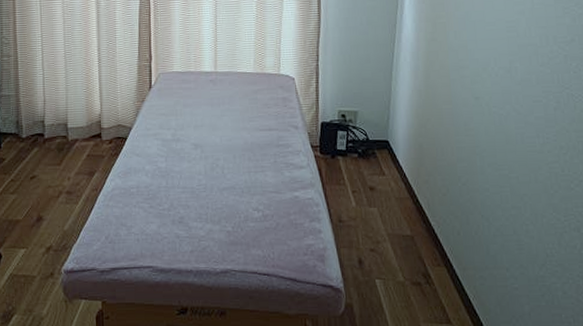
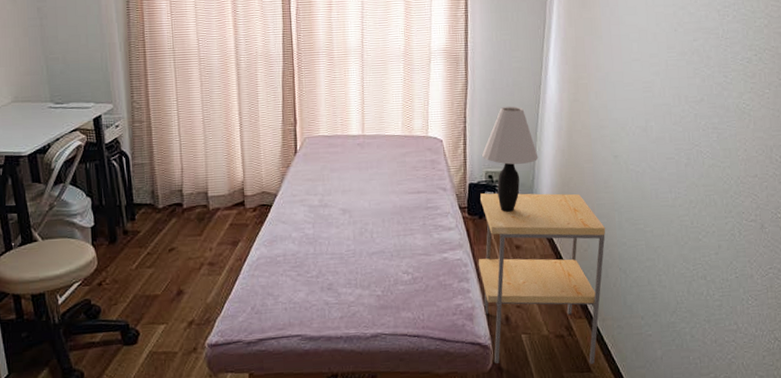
side table: none [330,132,467,315] -> present [478,193,606,364]
table lamp: none [334,45,394,152] -> present [481,106,539,212]

